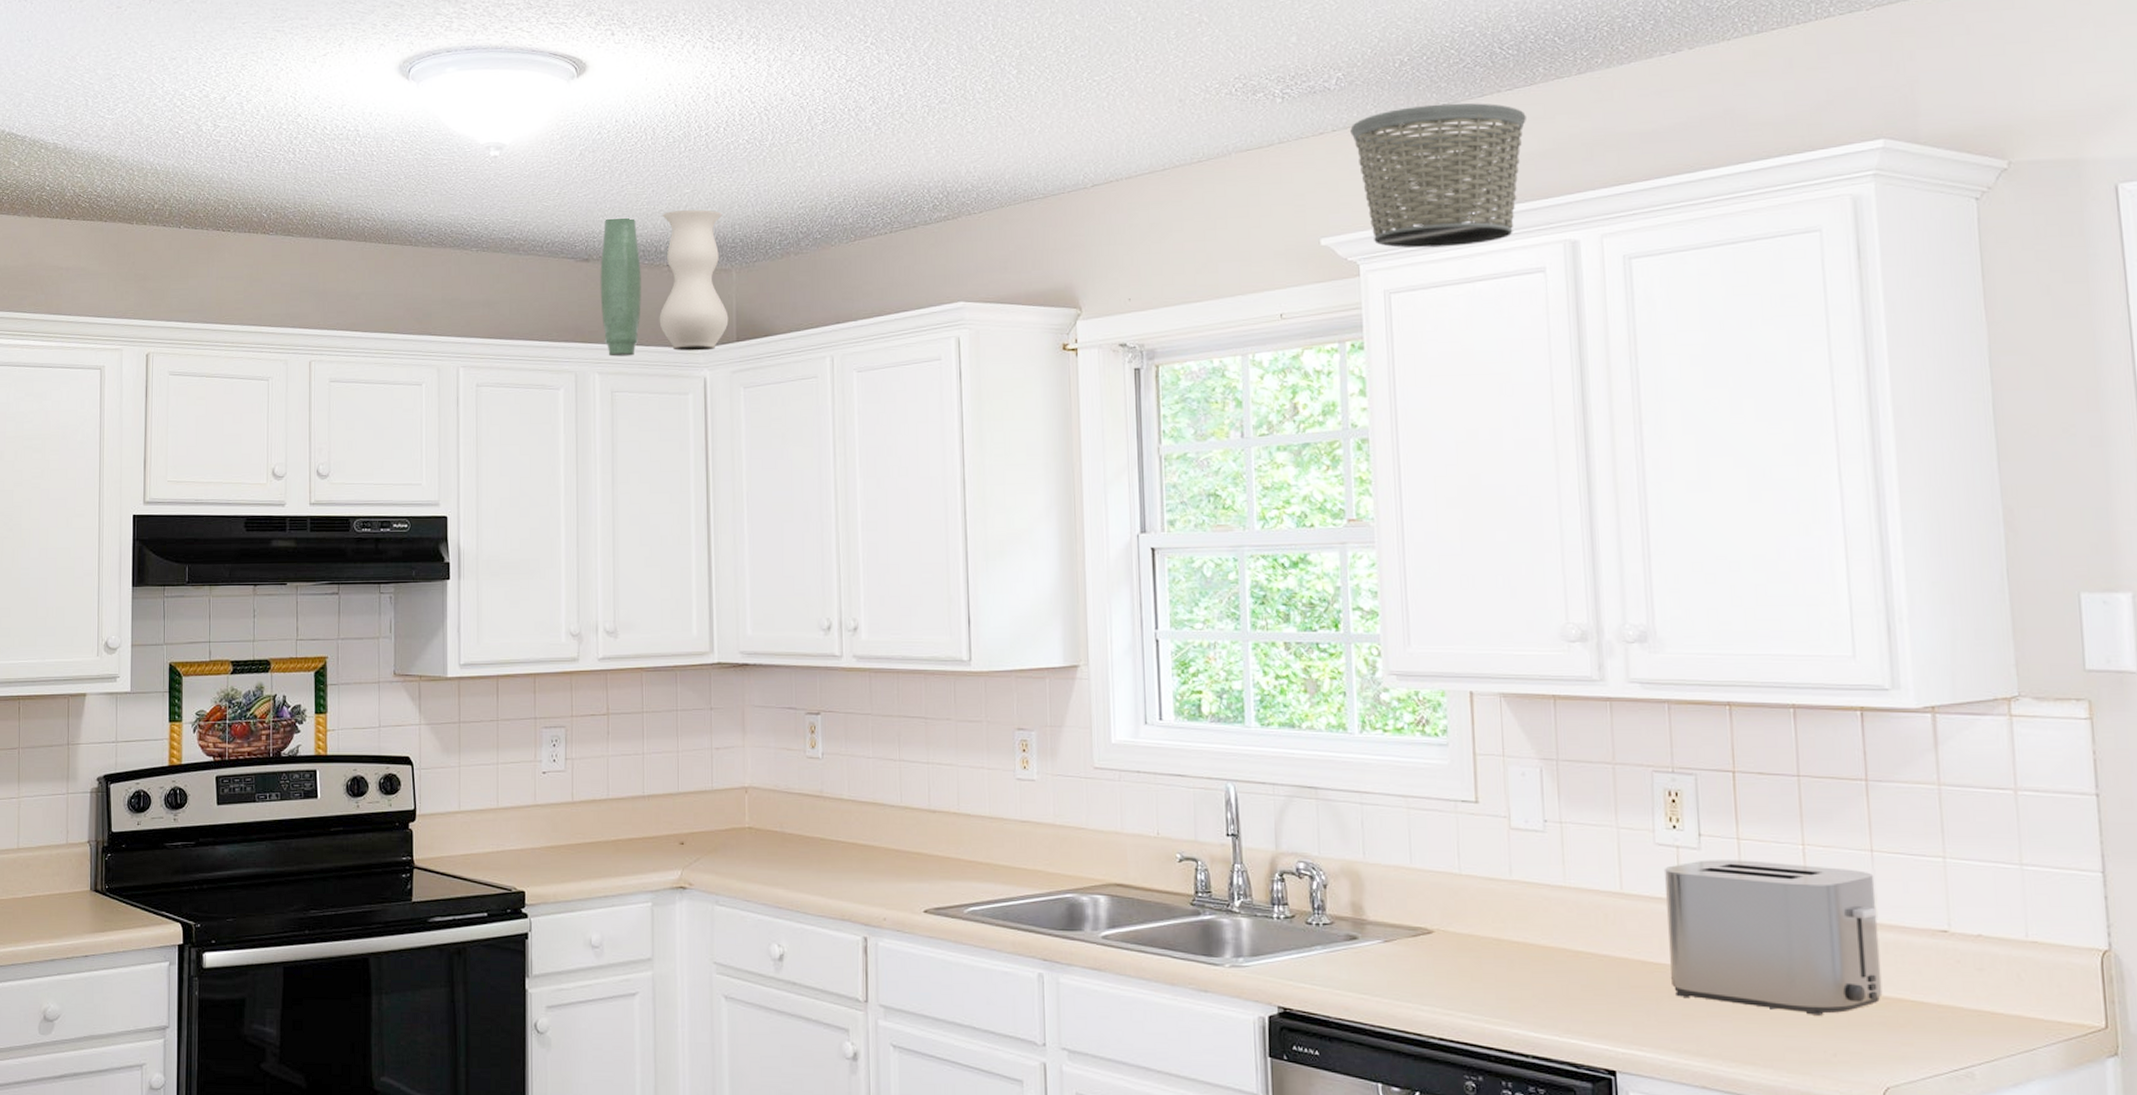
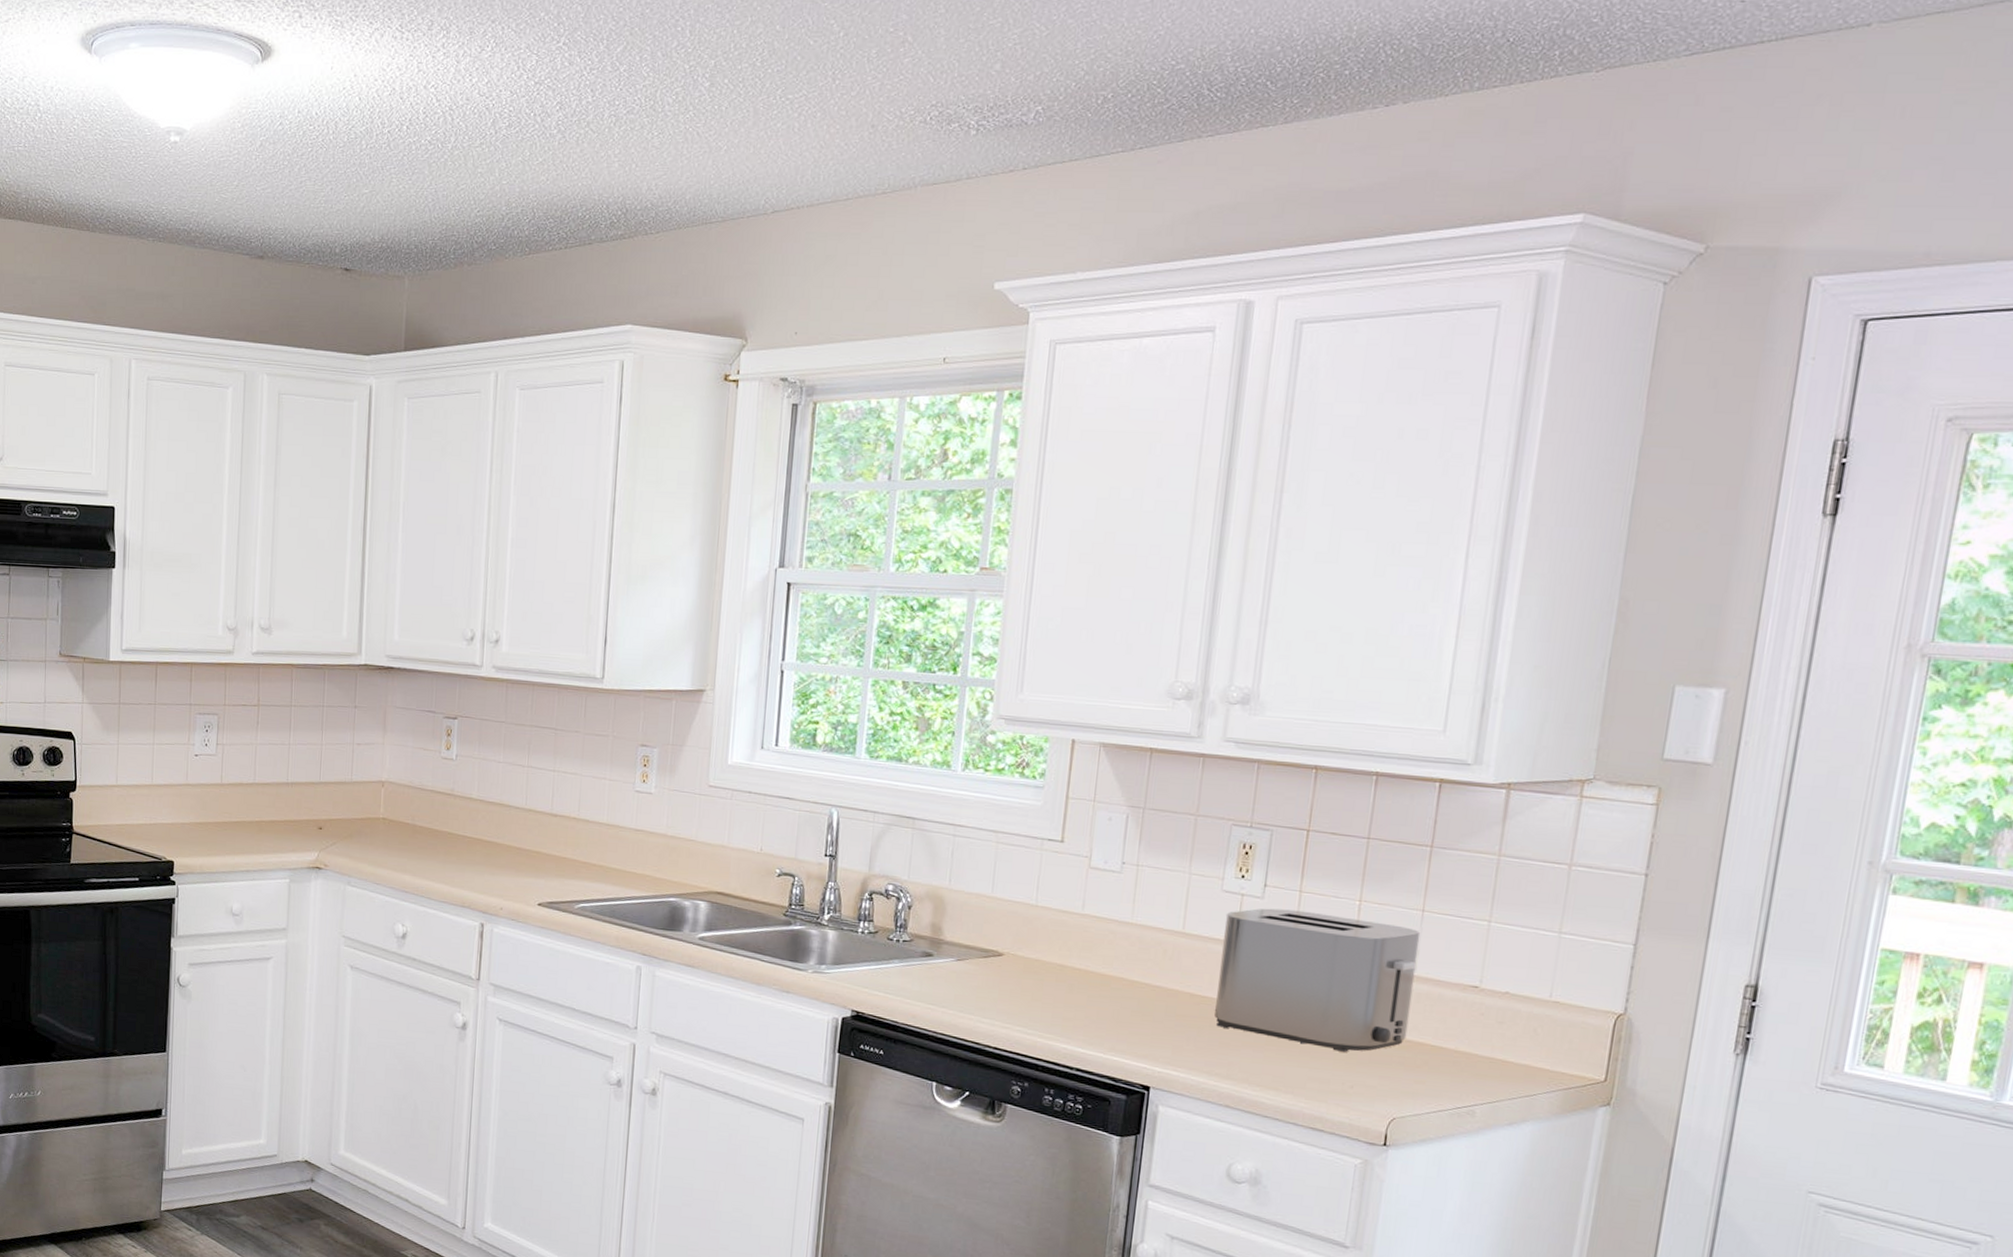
vase: present [600,218,641,357] -> none [272,216,315,359]
vase: present [659,209,729,351] -> none [329,210,399,358]
basket: present [1350,102,1526,249] -> none [1041,147,1223,300]

